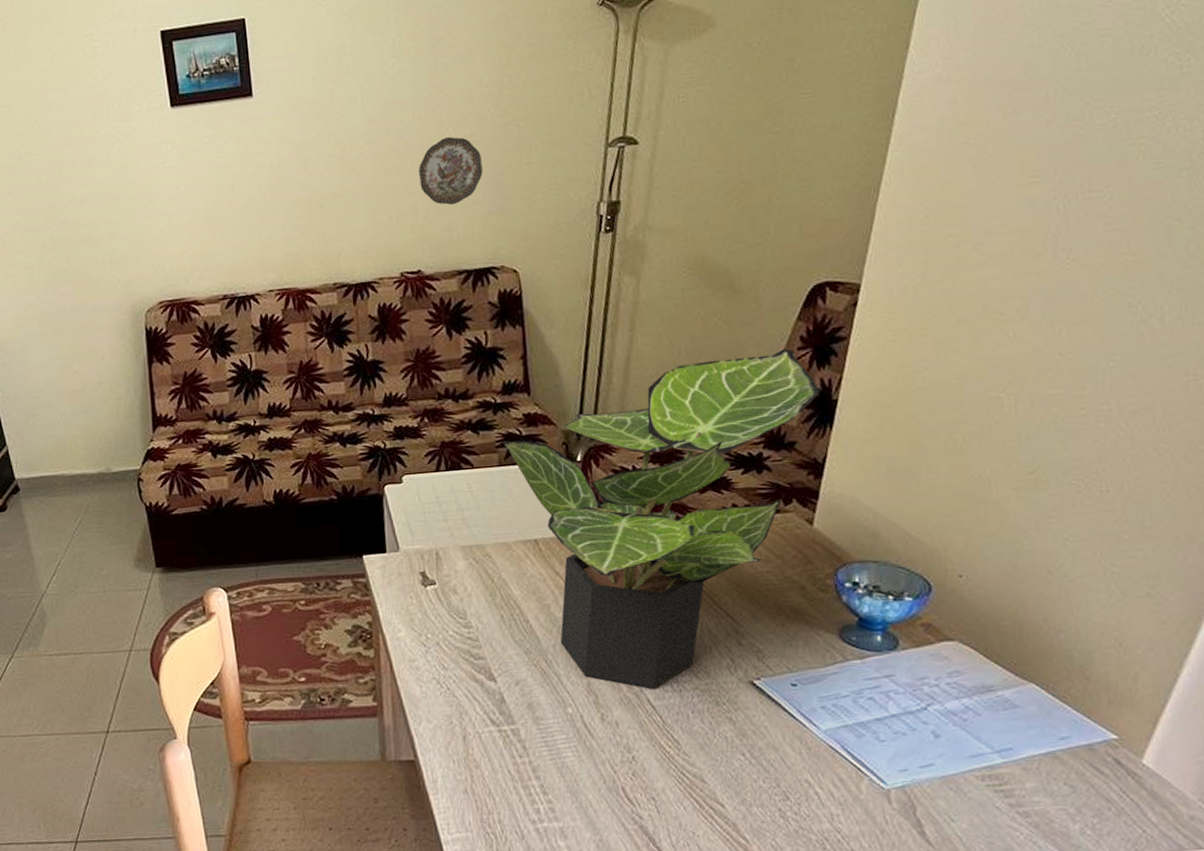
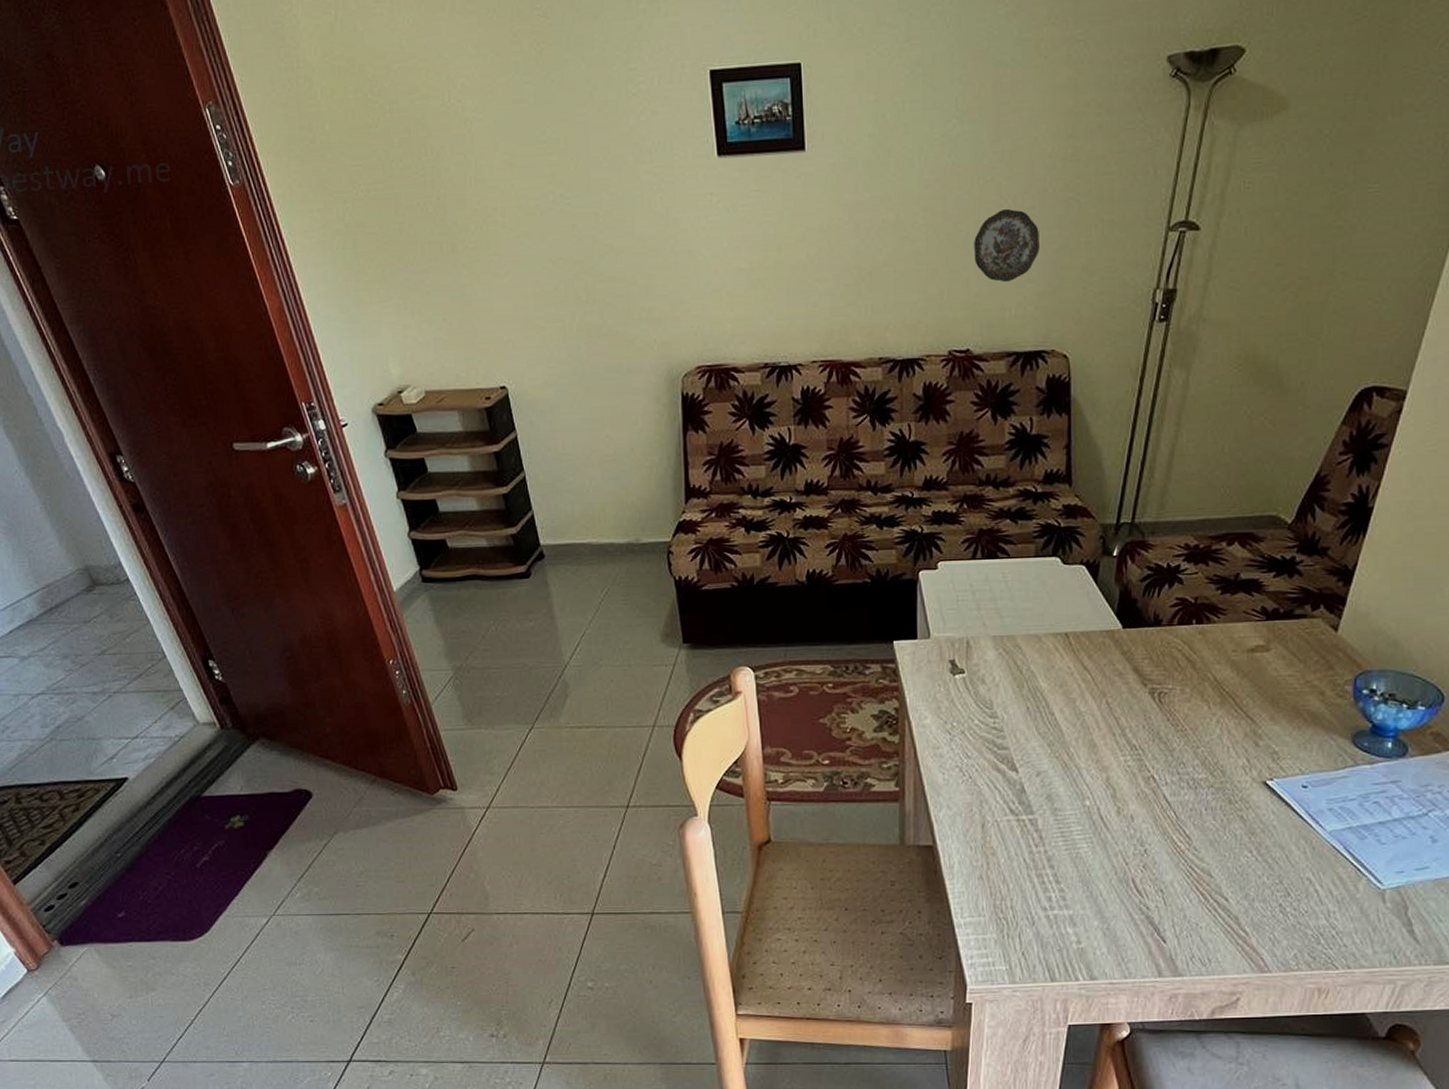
potted plant: present [503,348,820,689] -> none [1041,453,1357,785]

